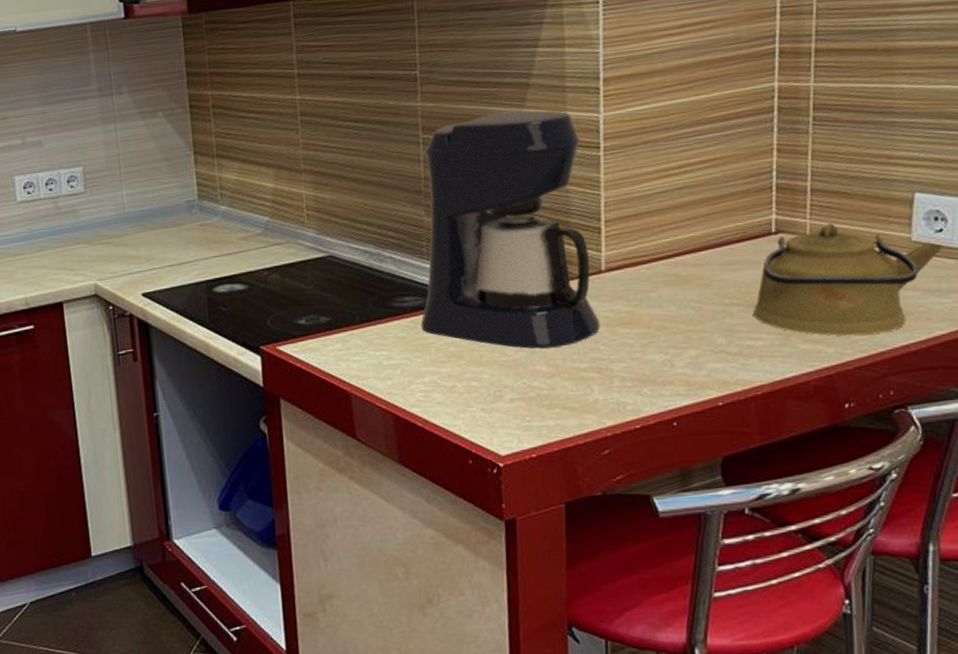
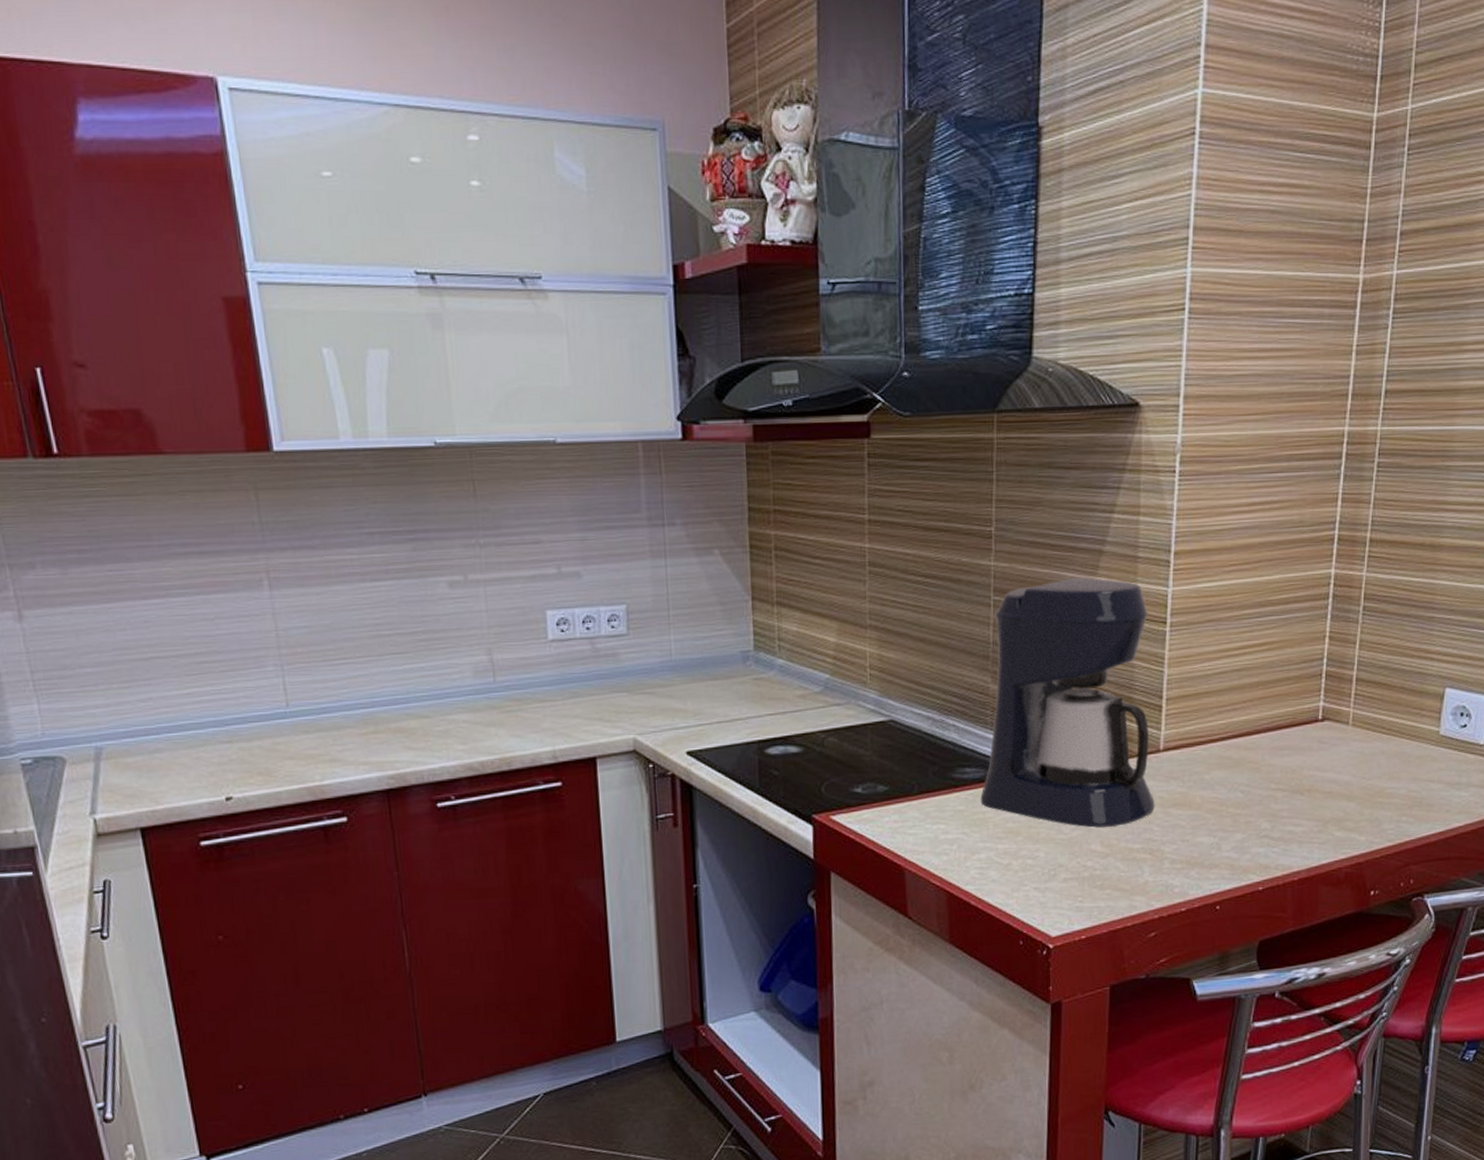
kettle: present [752,223,943,336] -> none [1295,713,1466,825]

